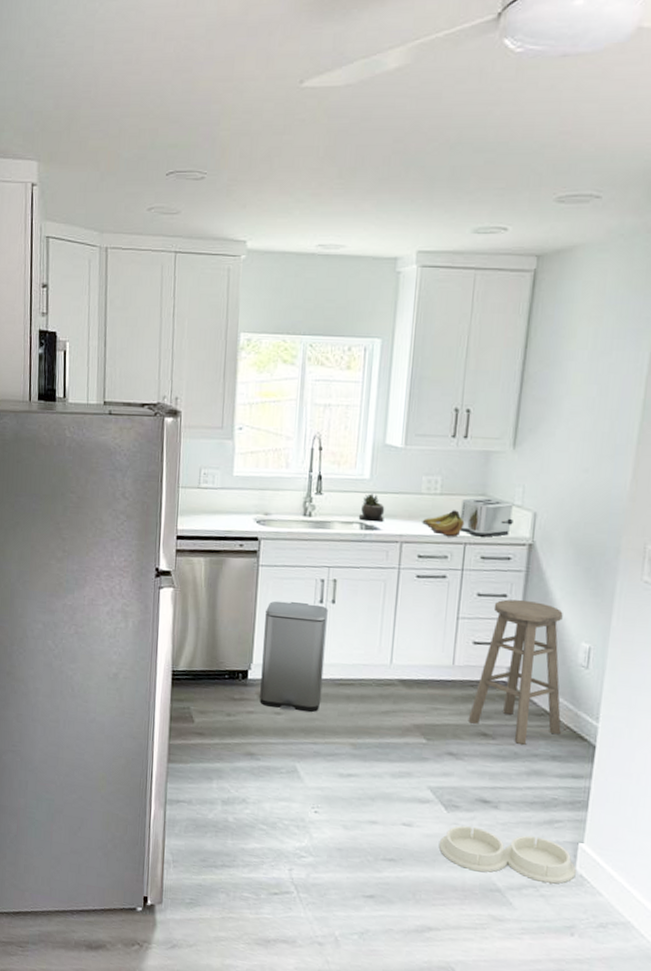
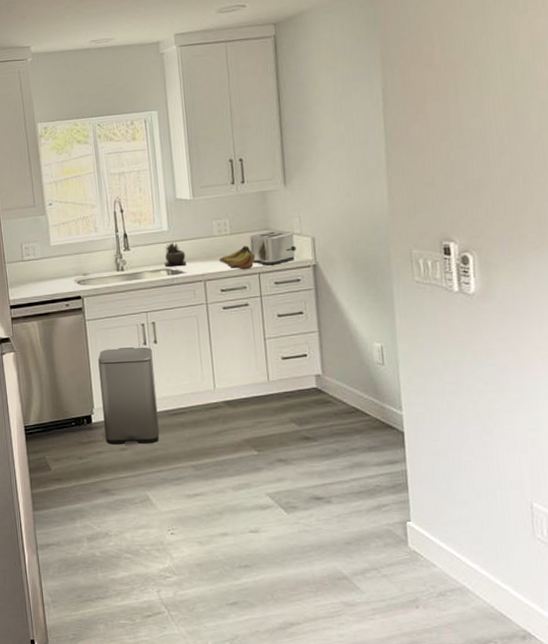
pet bowl: present [439,825,576,884] -> none [286,523,410,564]
bar stool: present [469,599,563,745] -> none [290,314,372,442]

